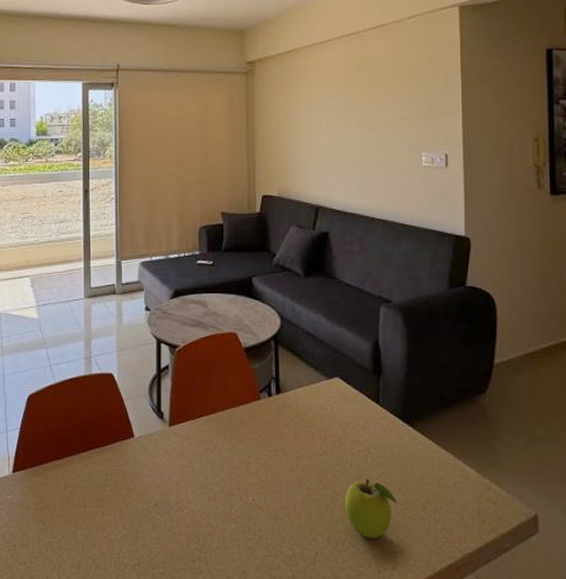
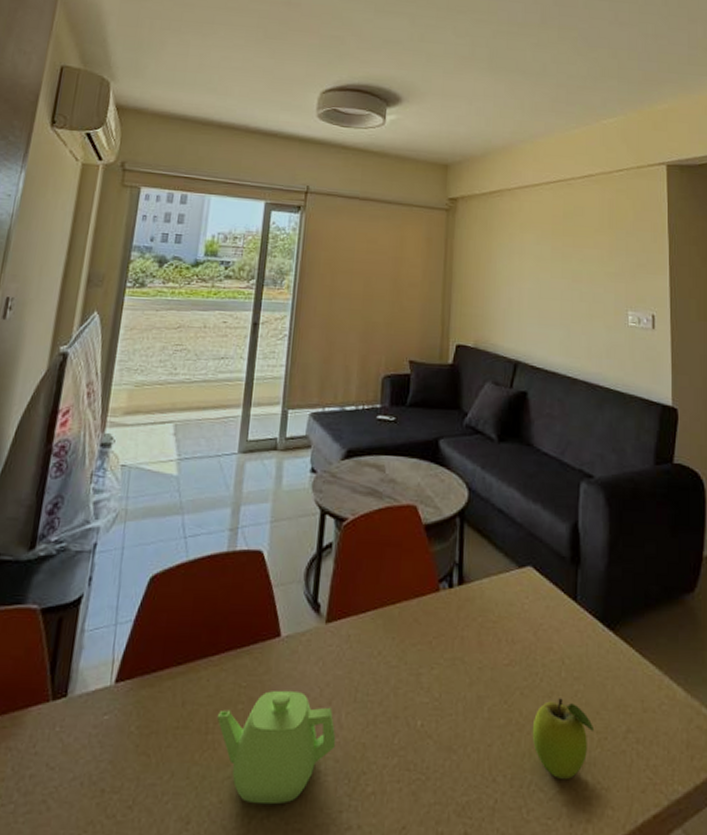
teapot: none [91,476,185,556] -> present [216,690,336,805]

